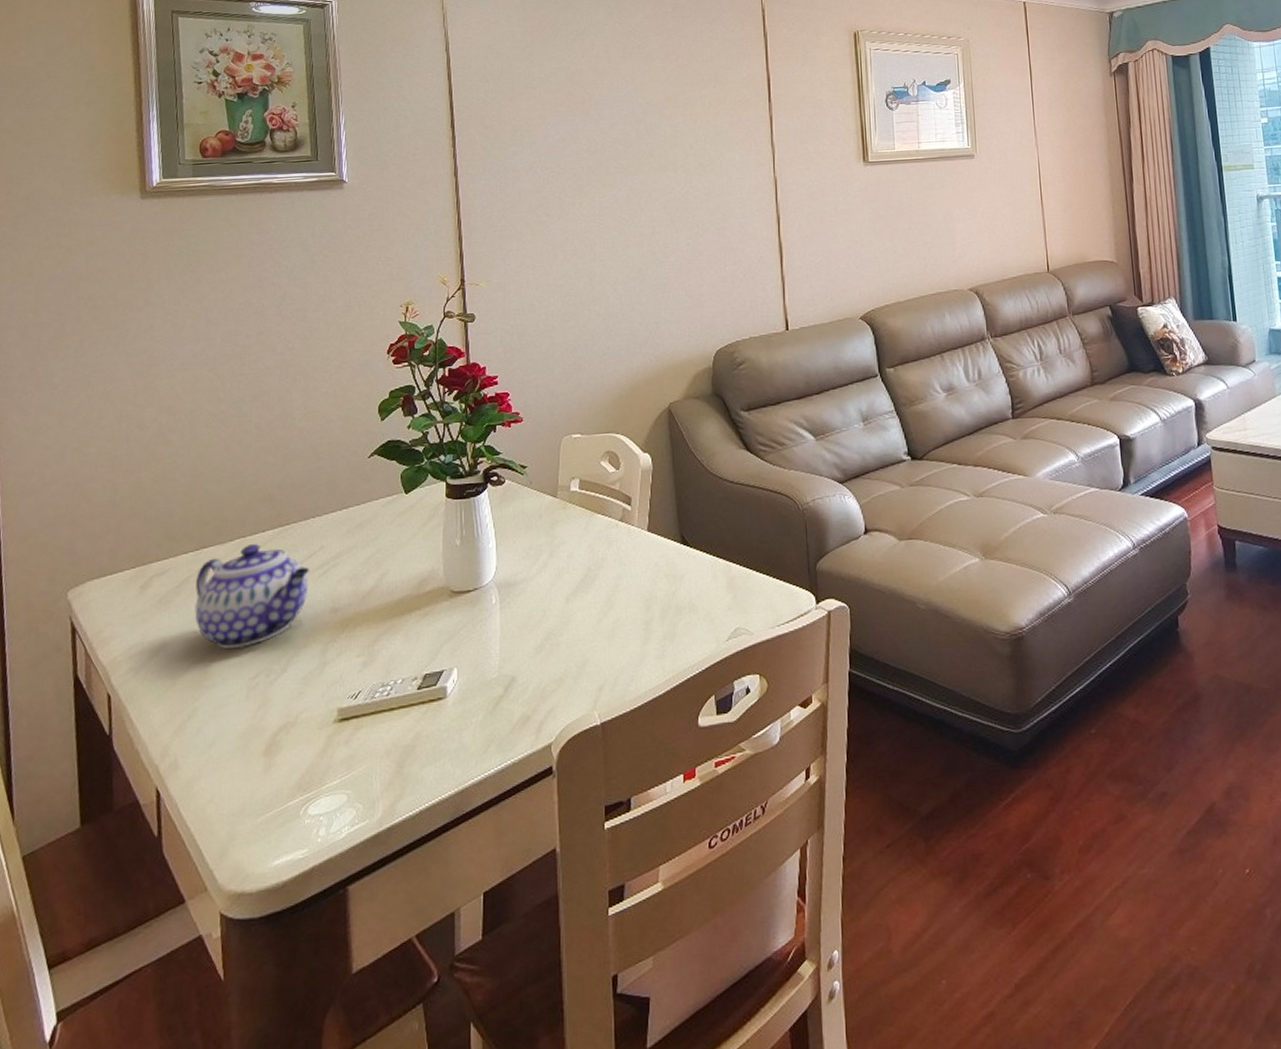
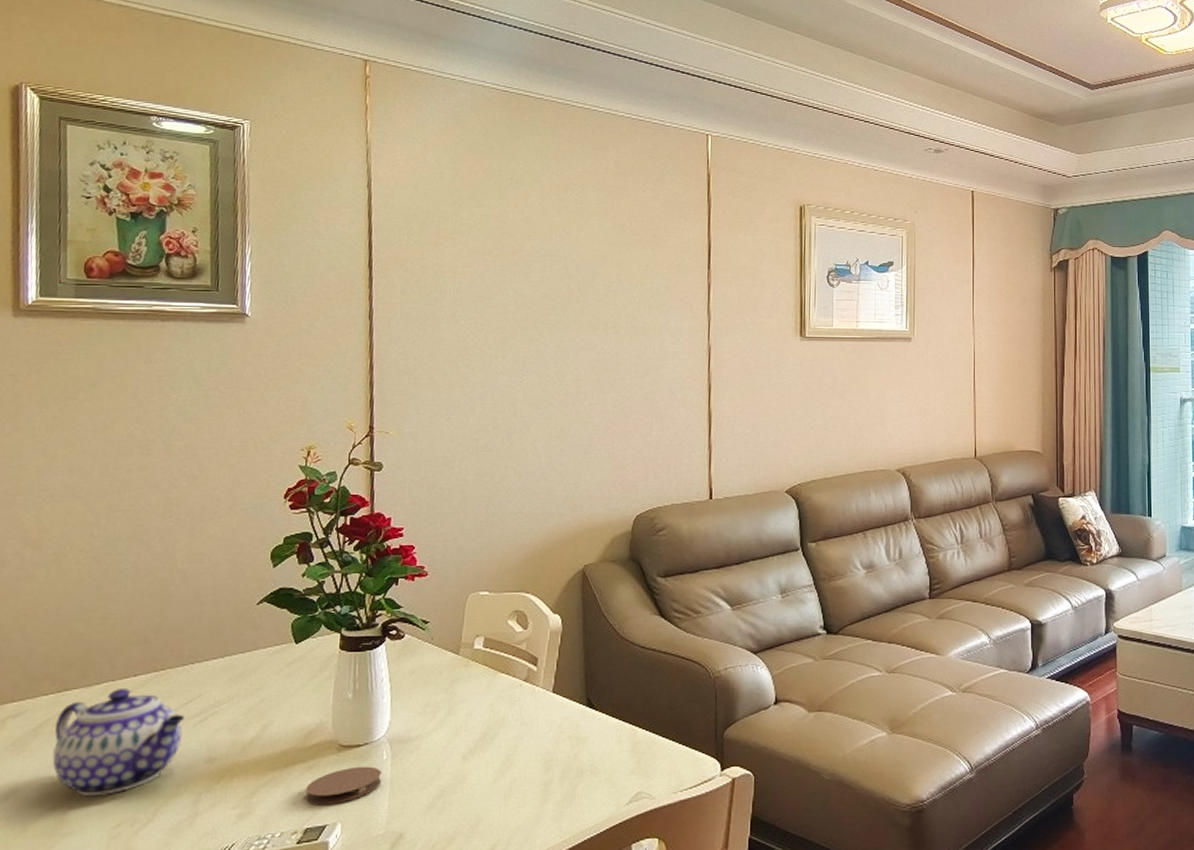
coaster: none [422,611,491,651] -> present [305,766,381,805]

